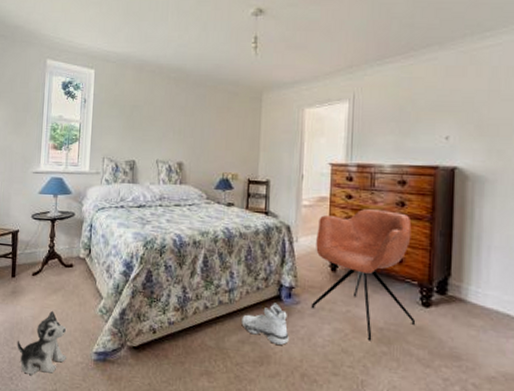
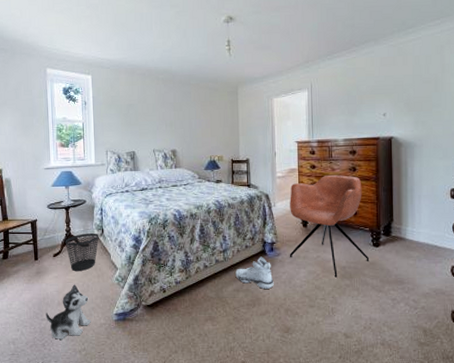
wastebasket: none [47,252,86,296] -> present [65,233,99,271]

